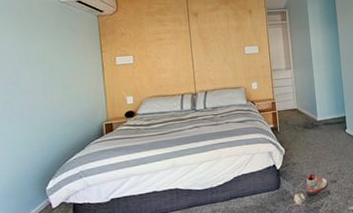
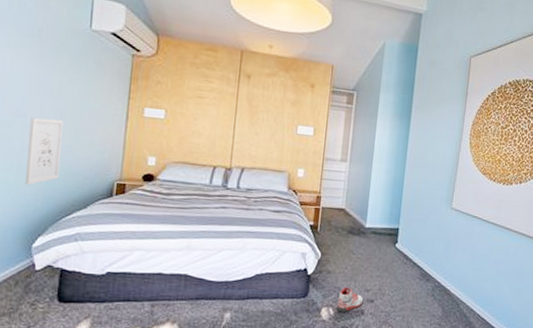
wall art: none [25,81,57,140] -> present [25,117,63,185]

